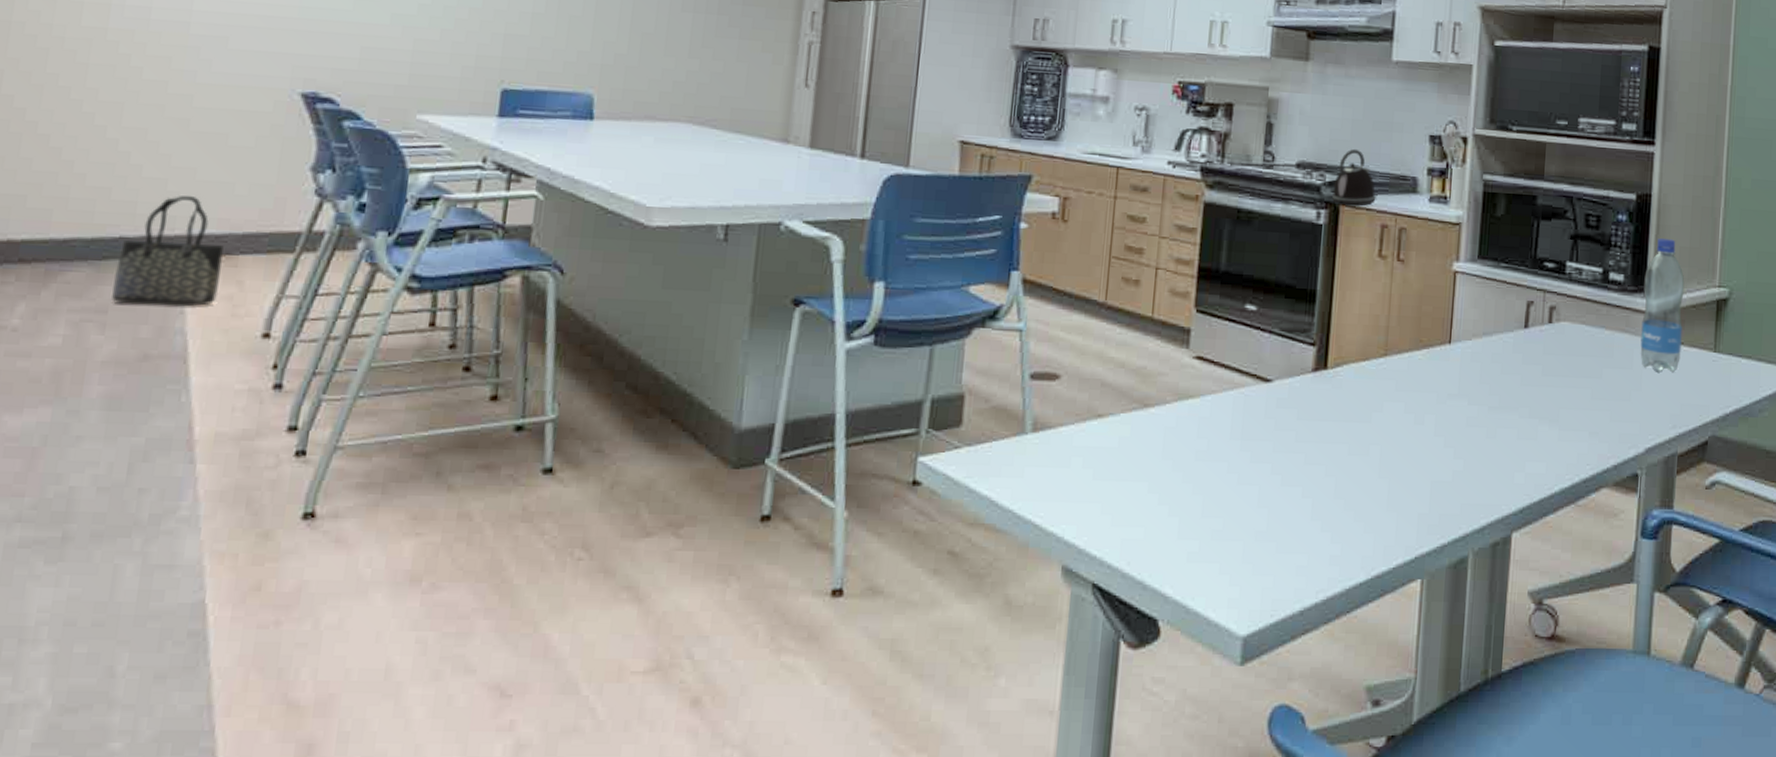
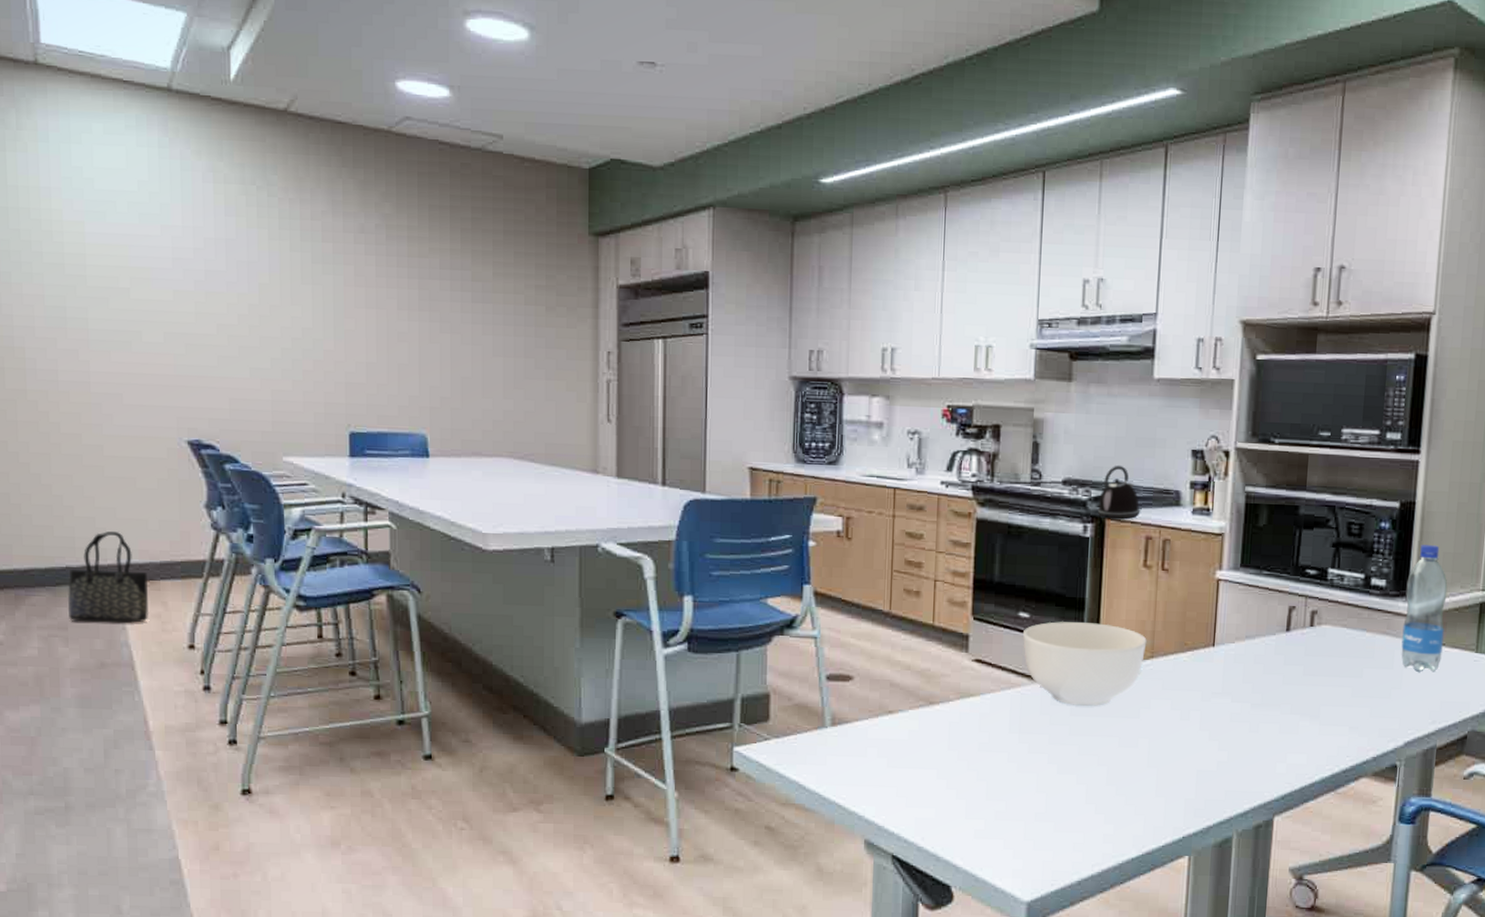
bowl: none [1248,315,1381,410] -> present [1022,621,1147,707]

